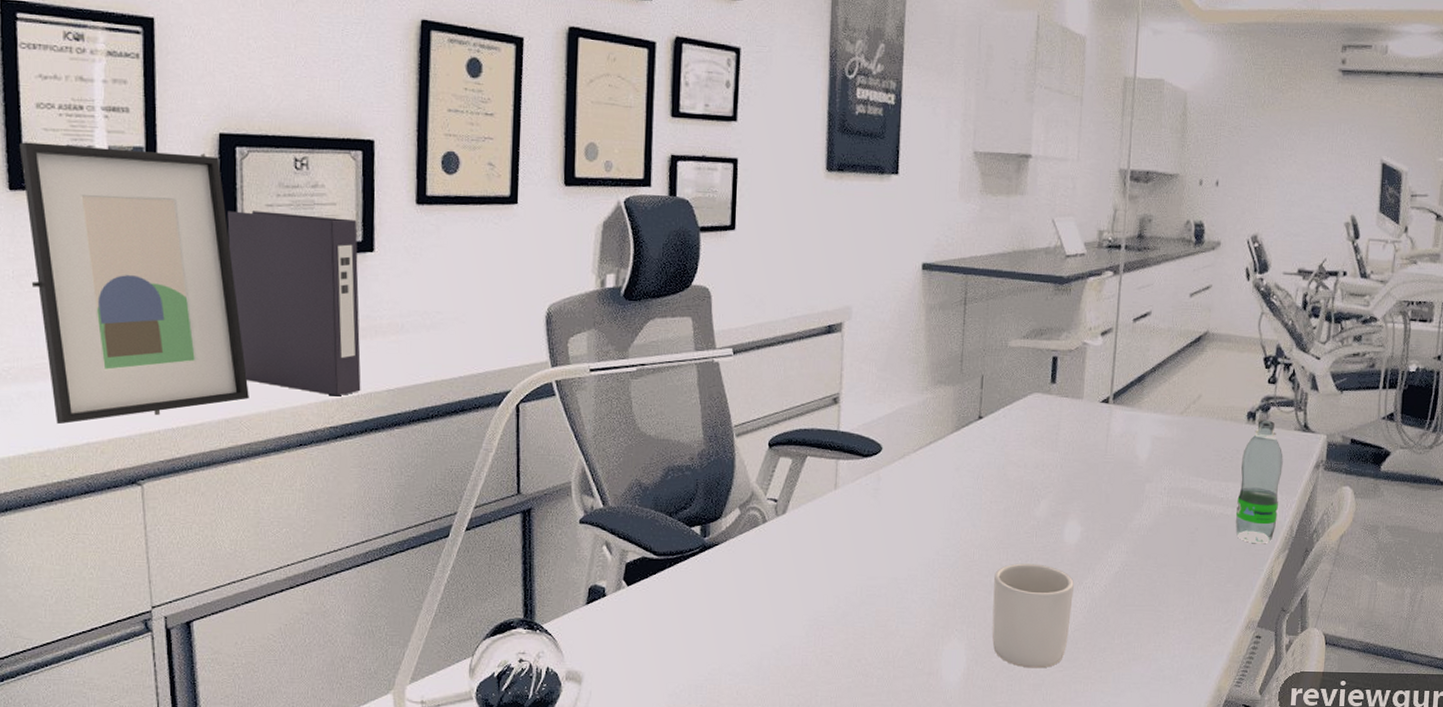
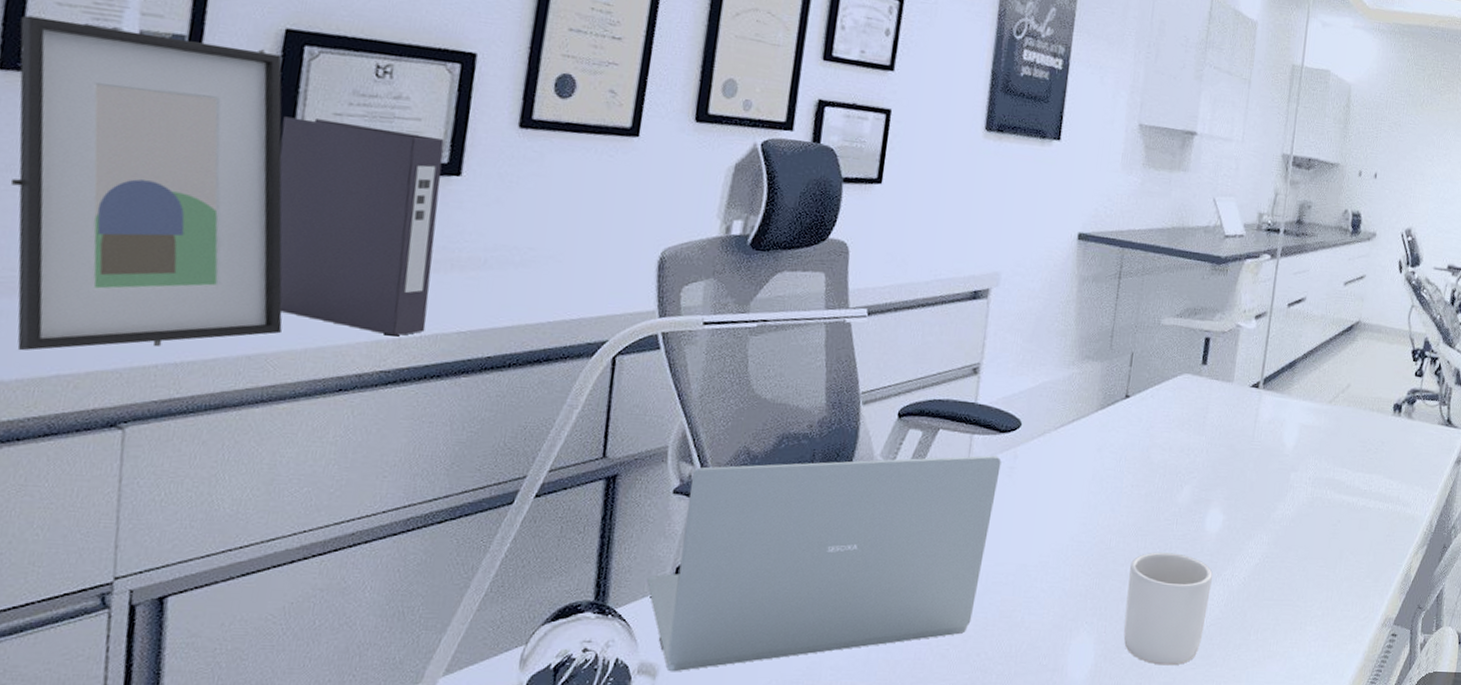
laptop: none [566,478,866,679] -> present [647,455,1002,672]
bottle: present [1235,419,1283,544] -> none [1376,412,1426,539]

